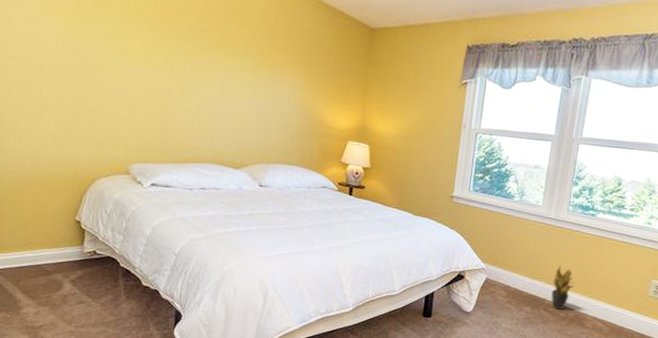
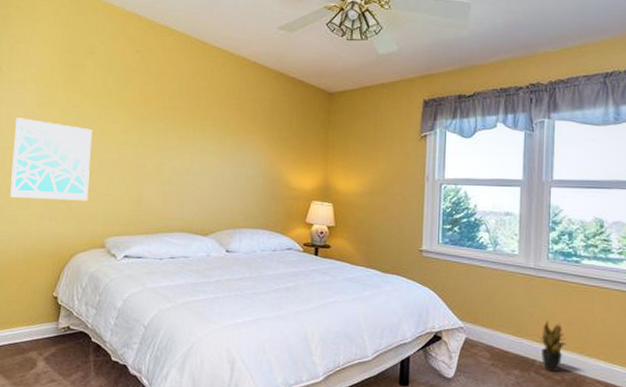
wall art: none [16,23,109,124] -> present [10,118,93,201]

